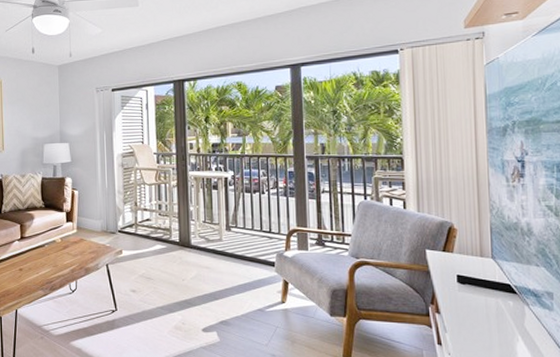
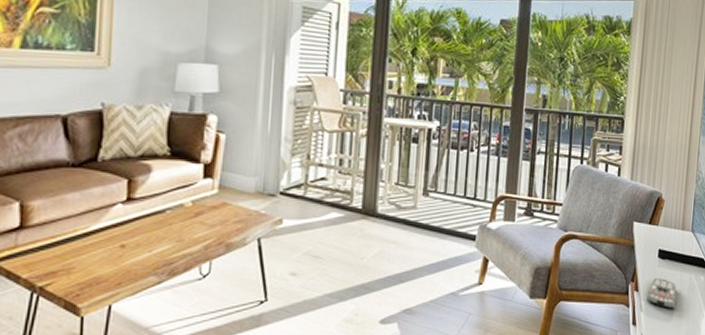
remote control: none [450,301,485,332] -> present [647,277,677,310]

